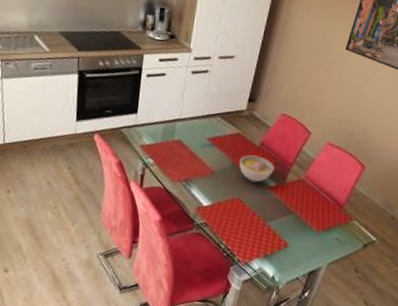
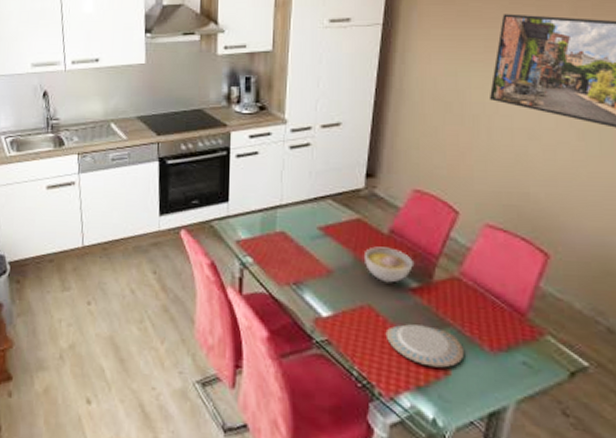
plate: none [247,212,300,242] -> present [385,324,465,368]

